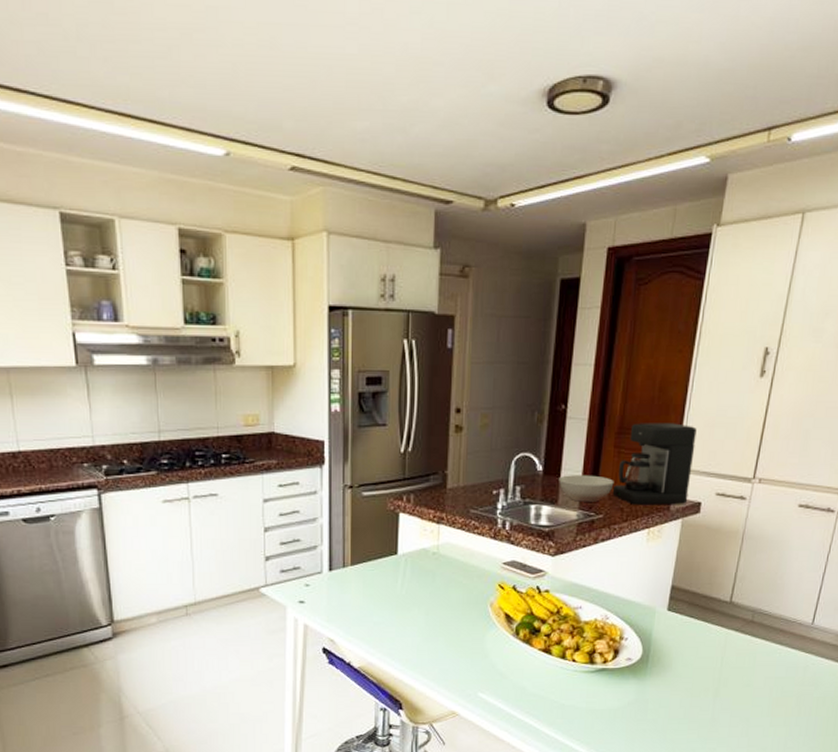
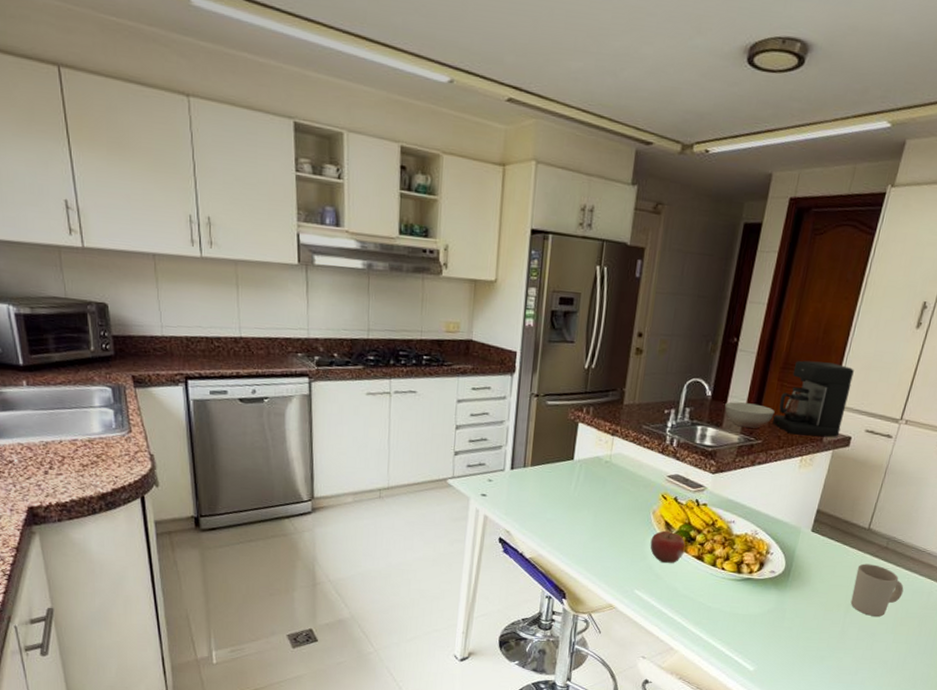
fruit: none [490,624,531,659] -> present [650,530,686,563]
mug: none [719,641,776,699] -> present [850,563,904,617]

